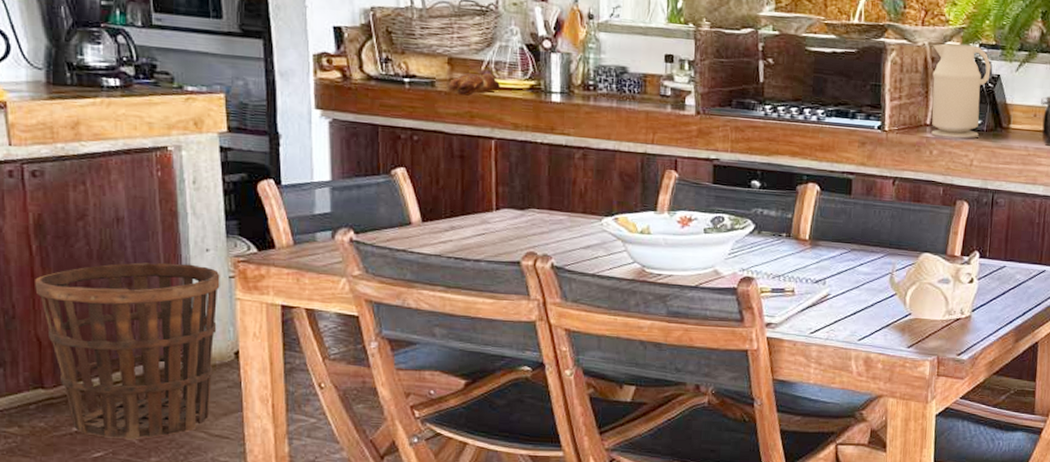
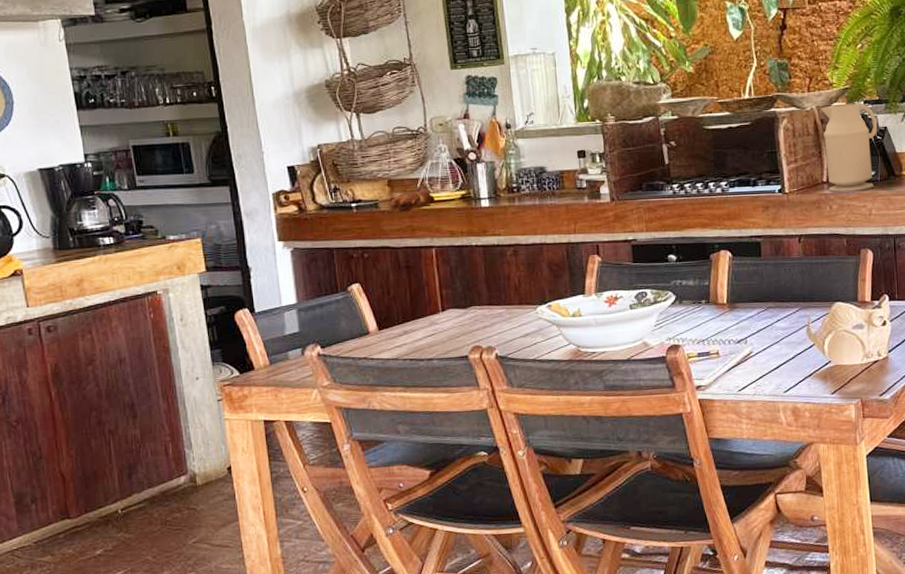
basket: present [35,262,220,440] -> none [56,393,211,558]

